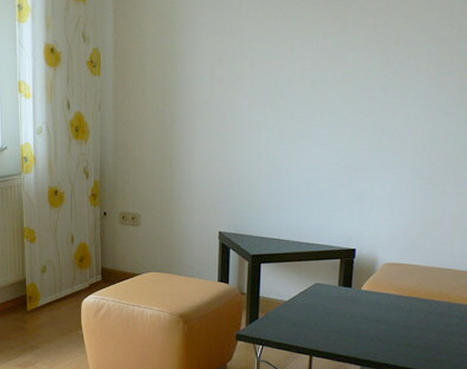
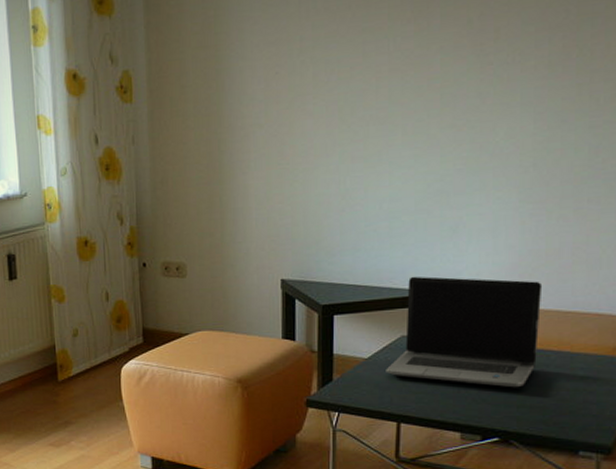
laptop computer: none [302,234,428,330] -> present [386,276,543,388]

